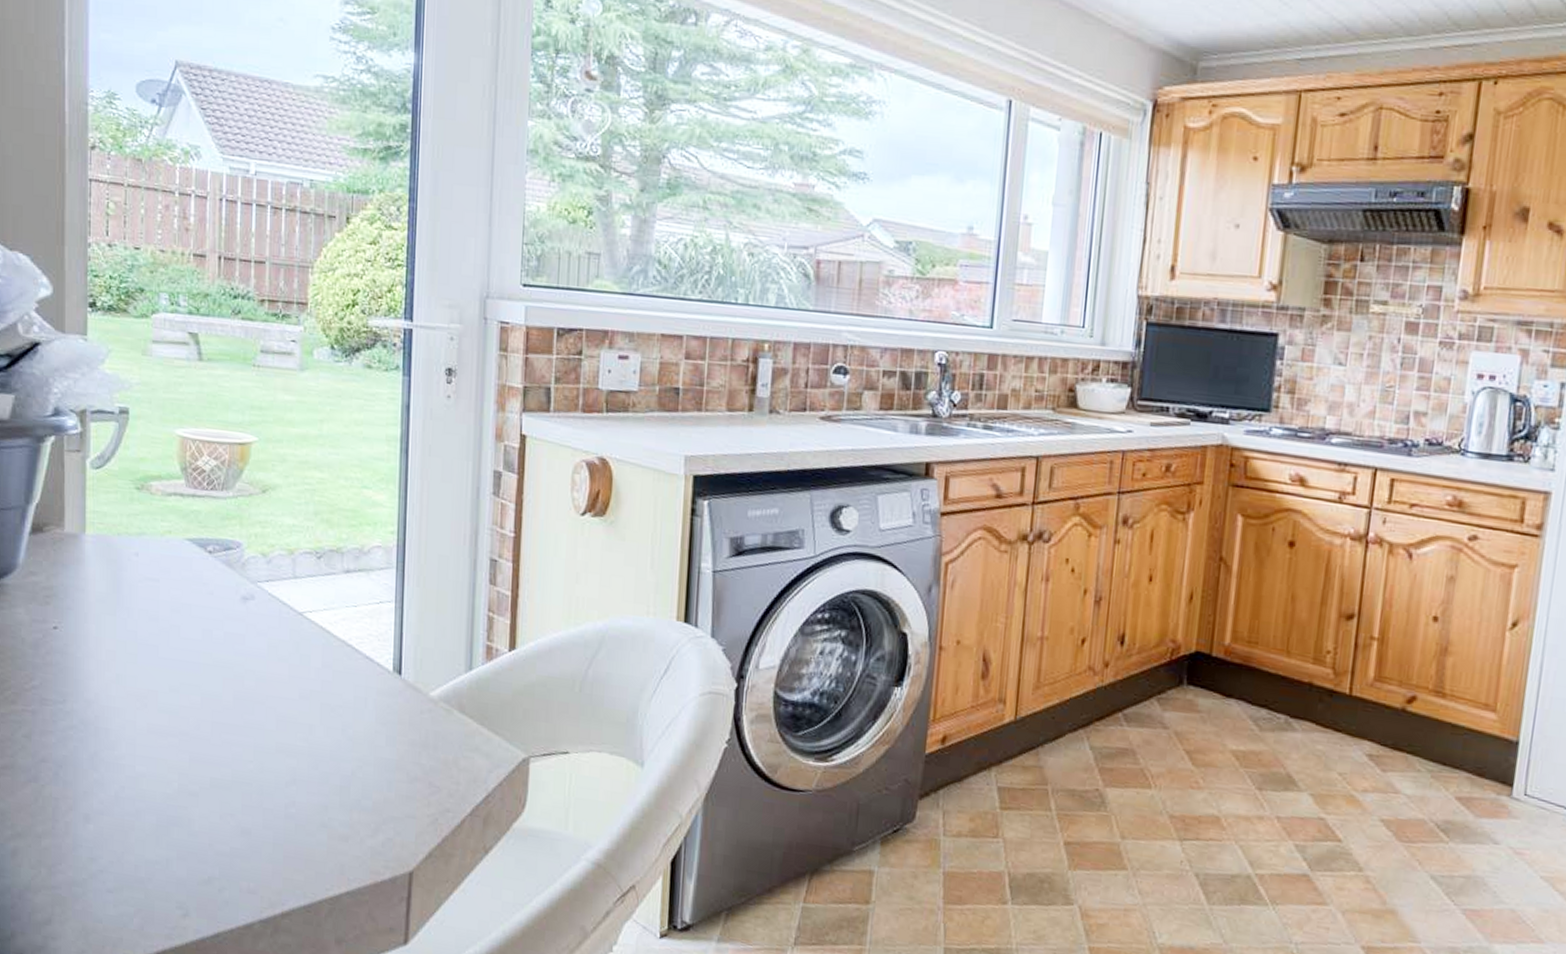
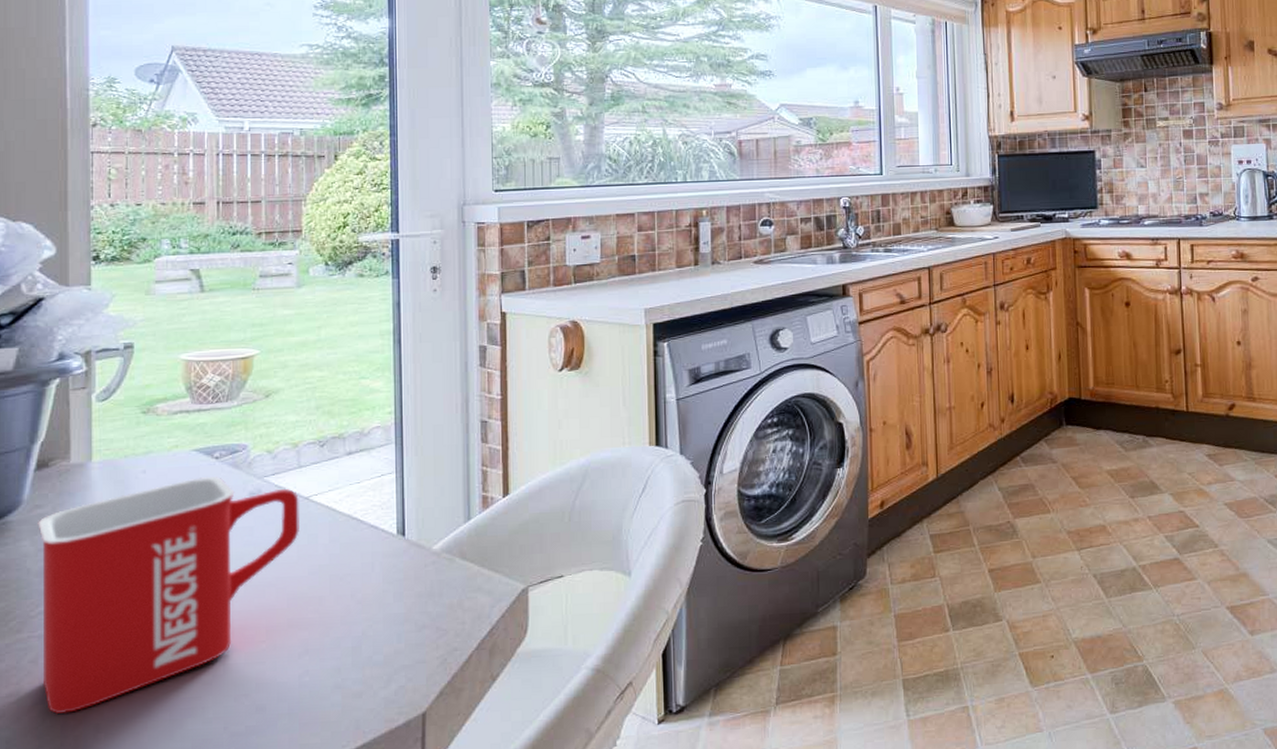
mug: none [32,570,293,797] -> present [38,476,299,715]

